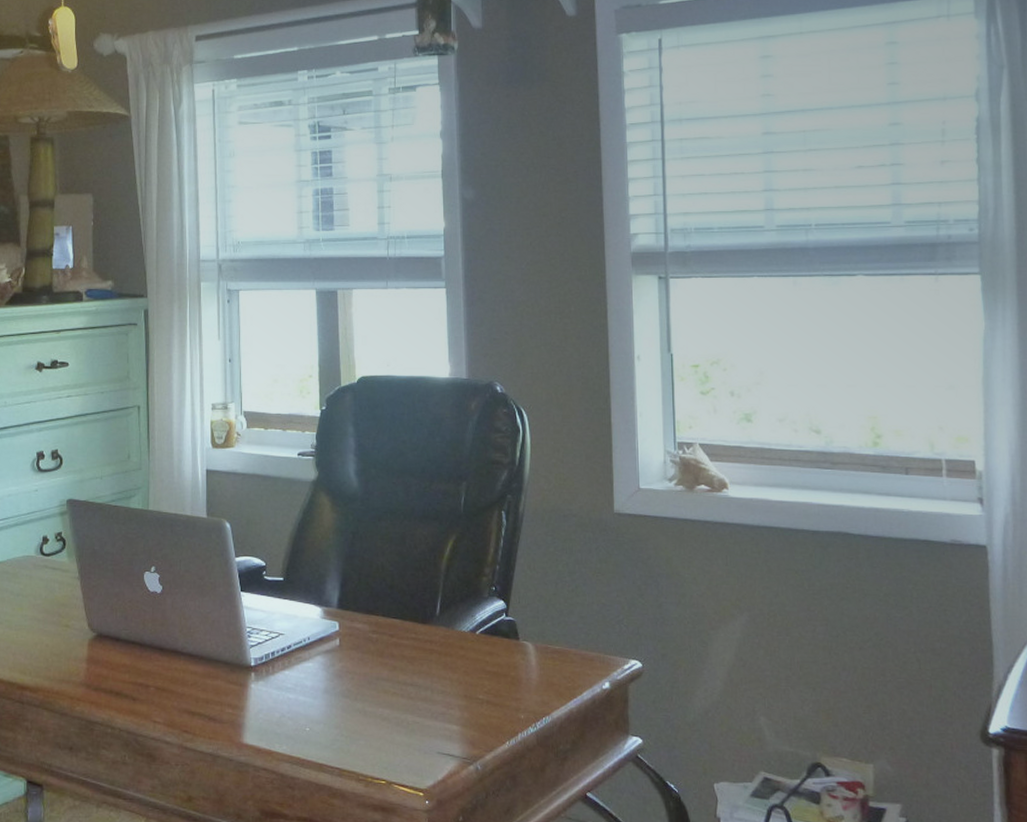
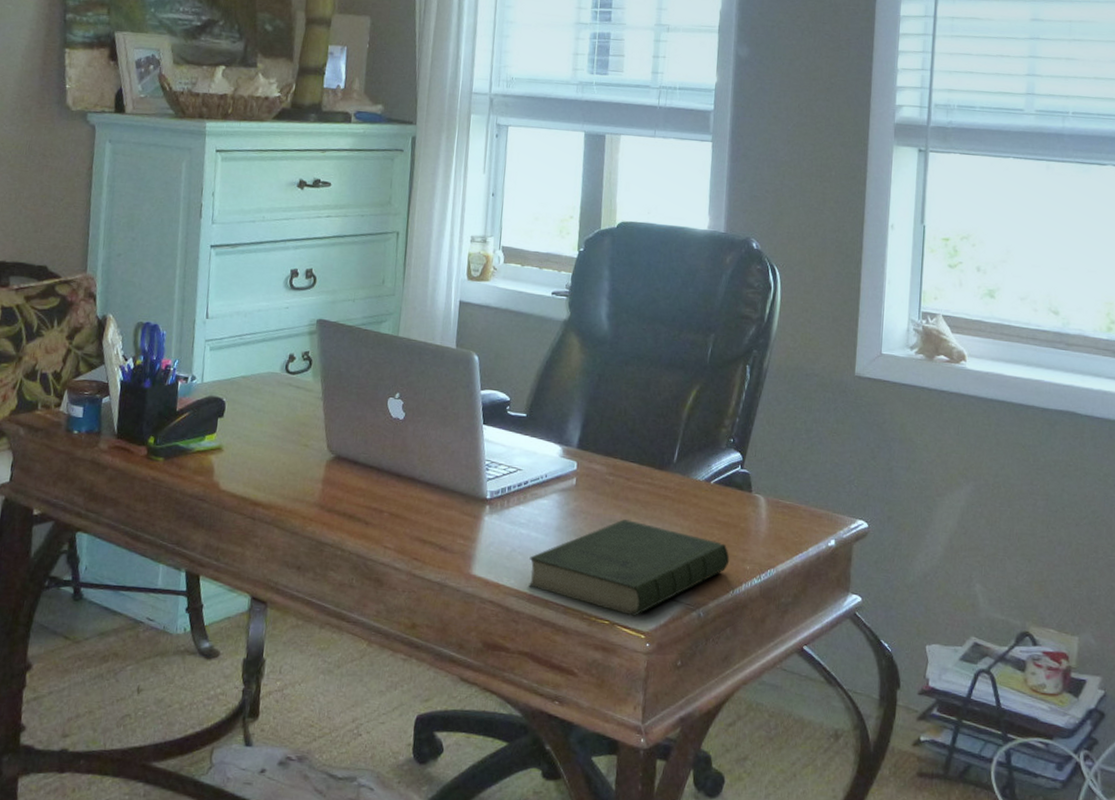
book: none [299,677,503,775] -> present [528,519,730,617]

